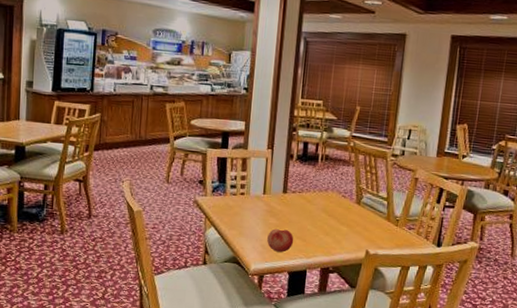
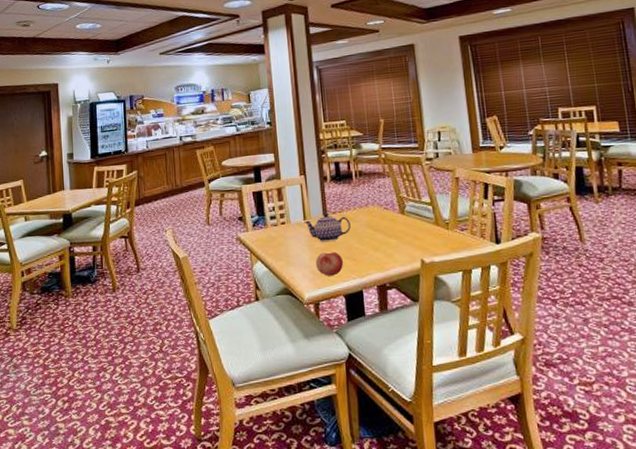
teapot: none [263,190,308,219] -> present [304,212,351,242]

